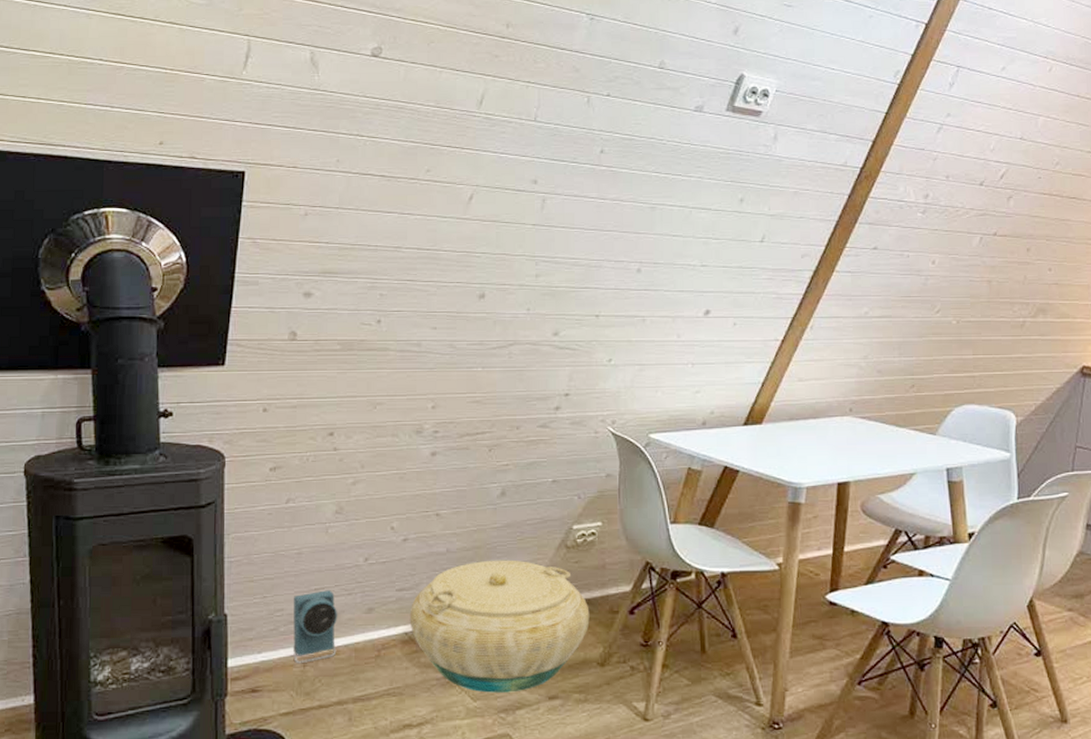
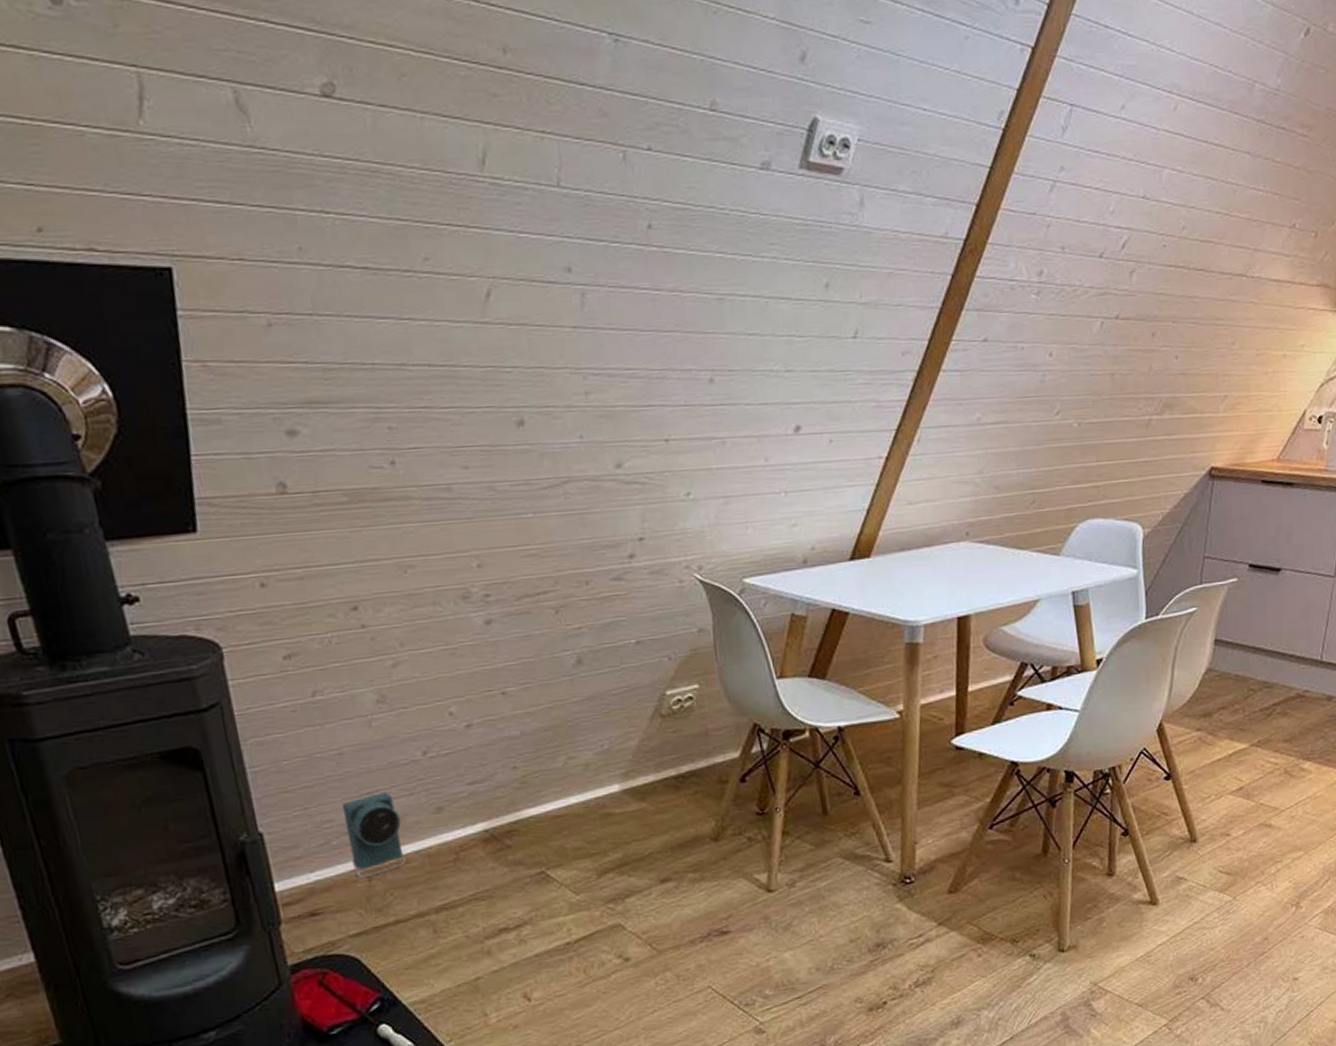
basket: present [409,560,590,693] -> none [486,736,697,884]

